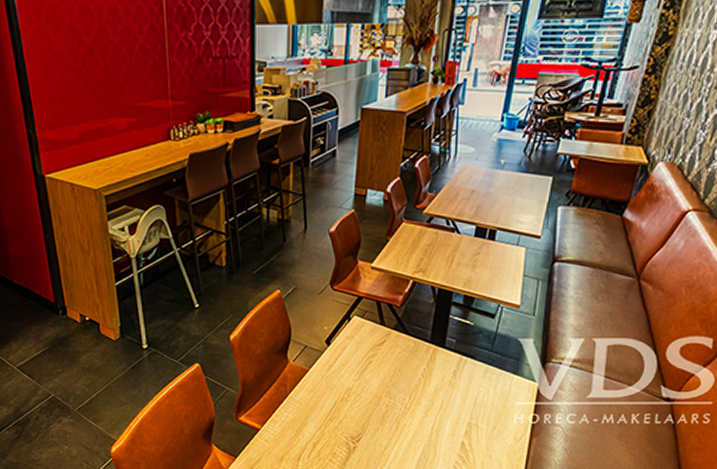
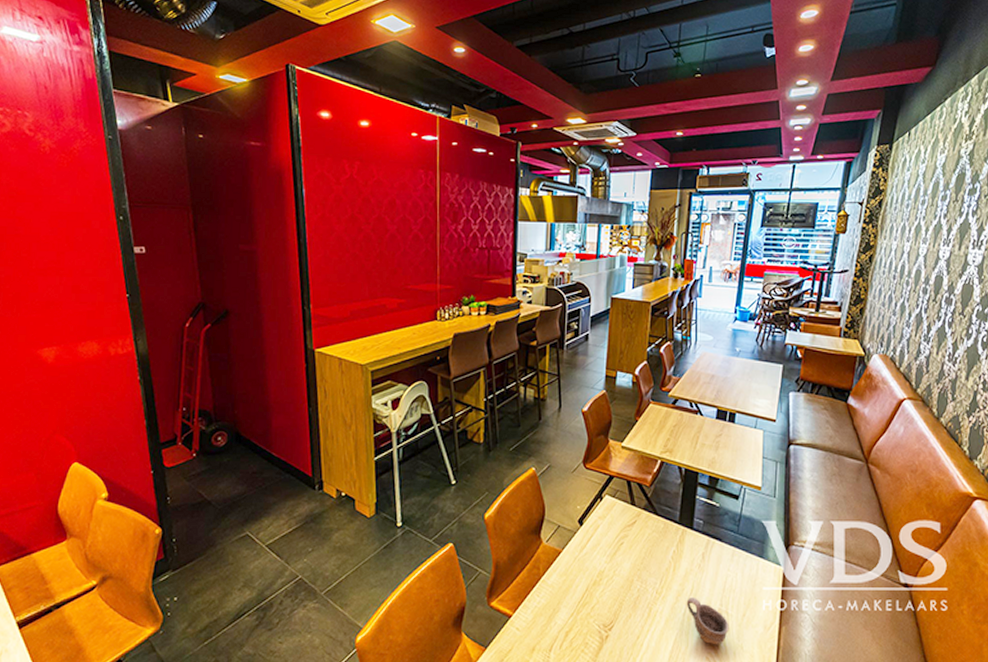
cup: none [435,412,479,455] -> present [686,598,729,645]

